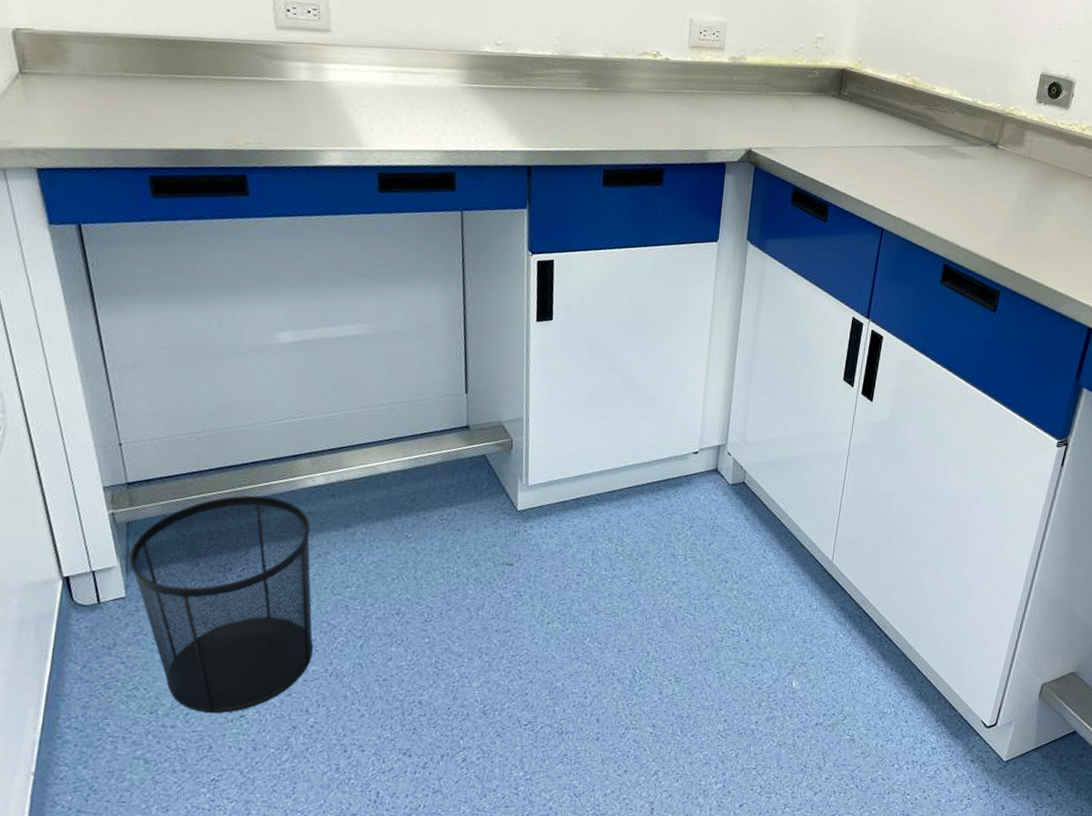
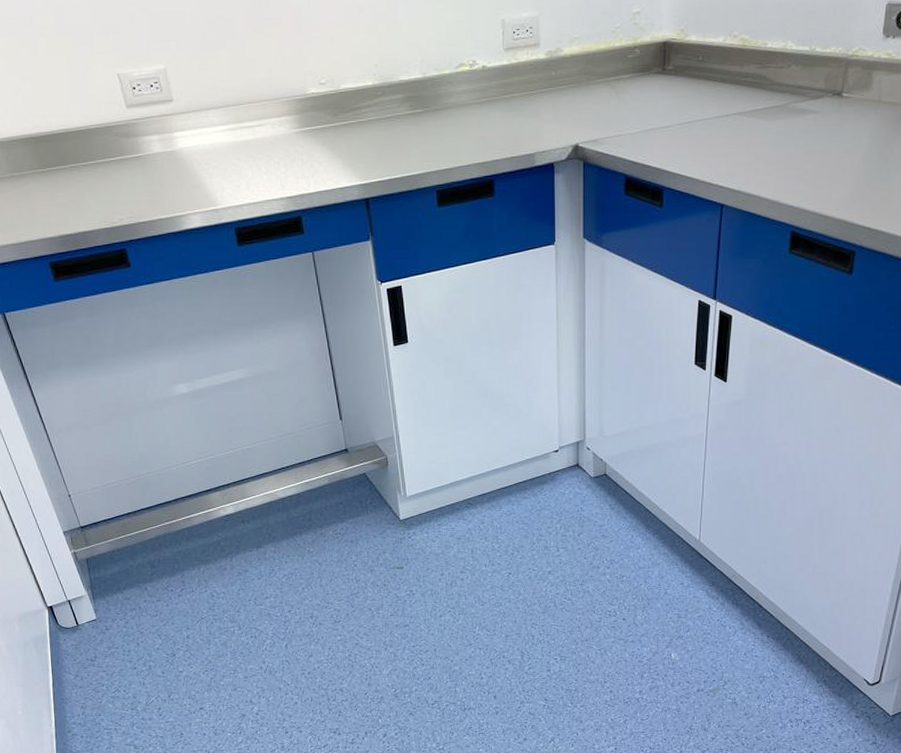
waste bin: present [128,495,313,713] -> none [93,527,248,707]

